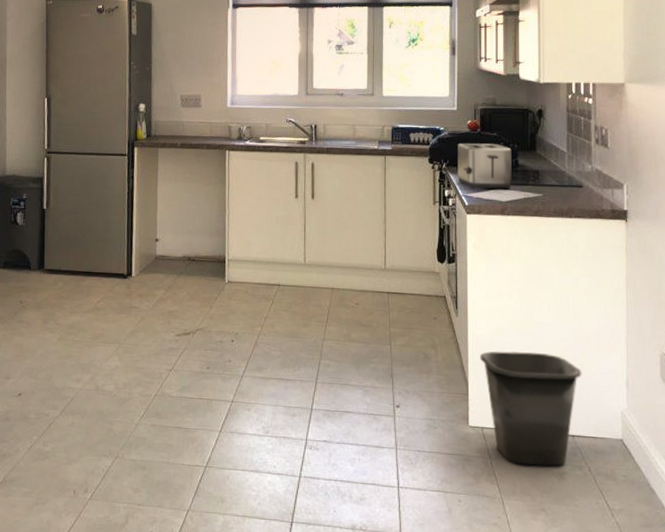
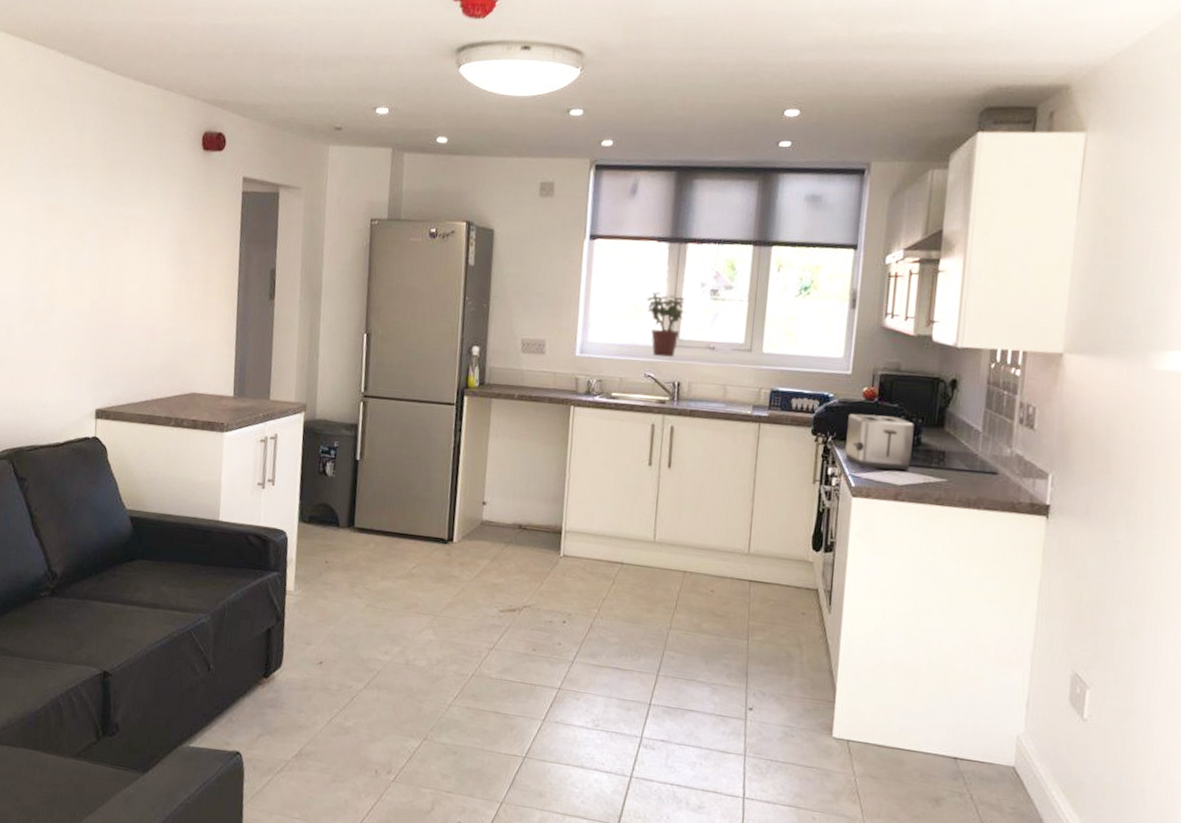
potted plant: none [284,49,317,105] -> present [647,292,686,358]
waste bin: present [480,351,582,466] -> none [853,656,974,790]

